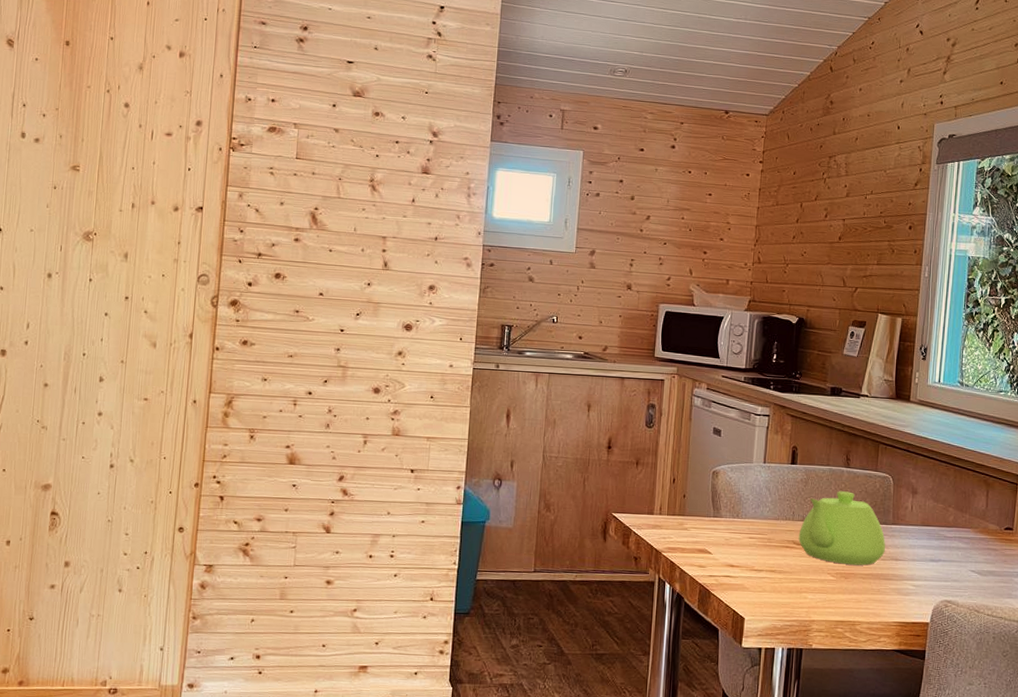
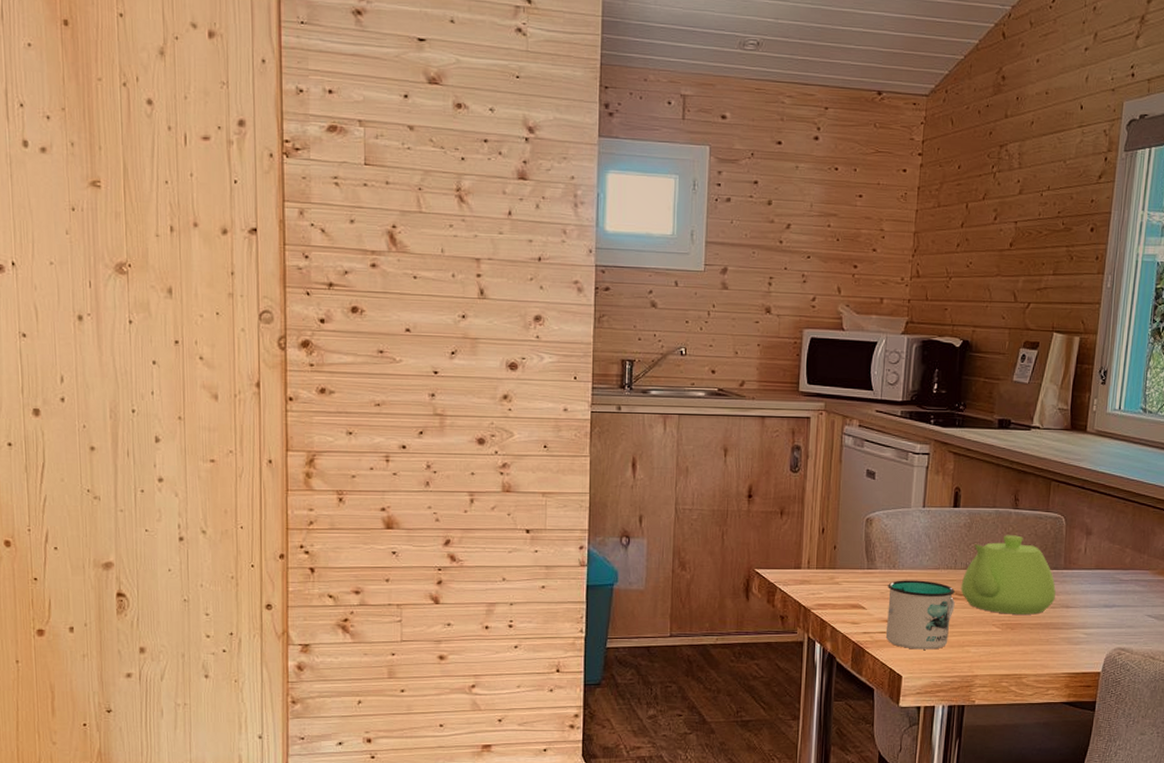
mug: none [729,528,793,595] -> present [885,580,955,650]

